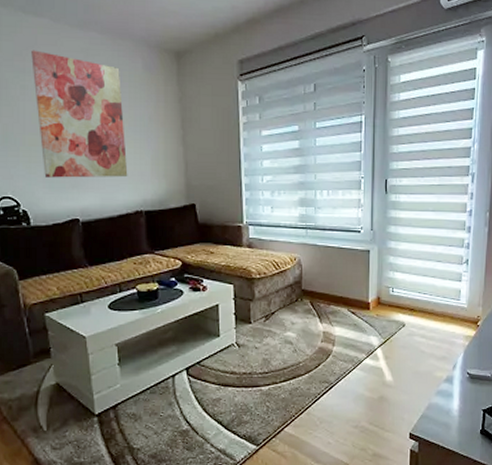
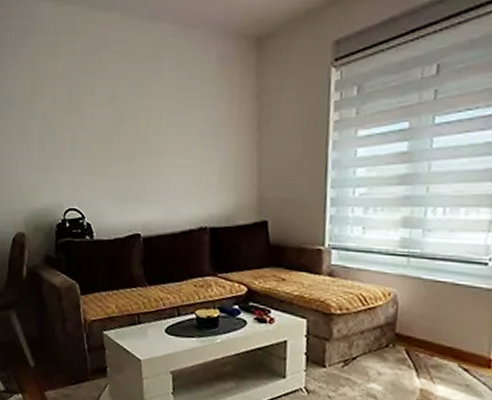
wall art: present [31,50,128,178] -> none [101,49,194,190]

